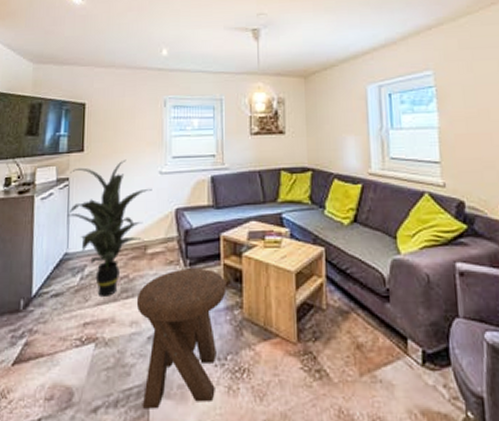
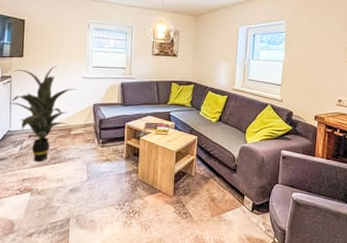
music stool: present [136,268,227,409] -> none [62,145,128,235]

